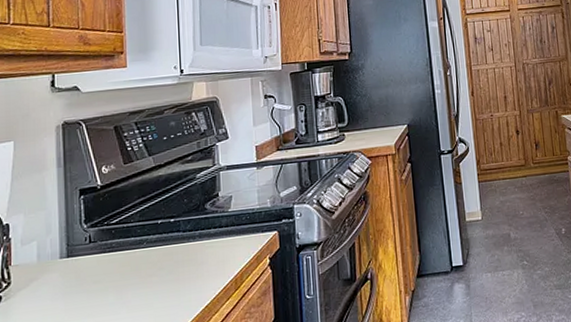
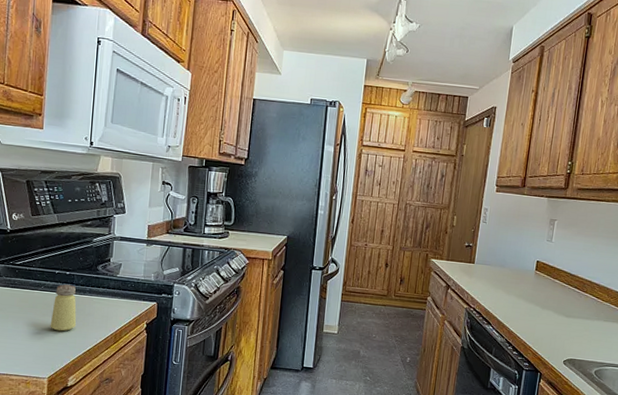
saltshaker: none [158,233,189,292] -> present [50,284,77,332]

